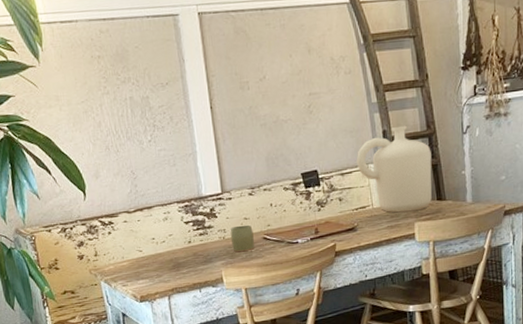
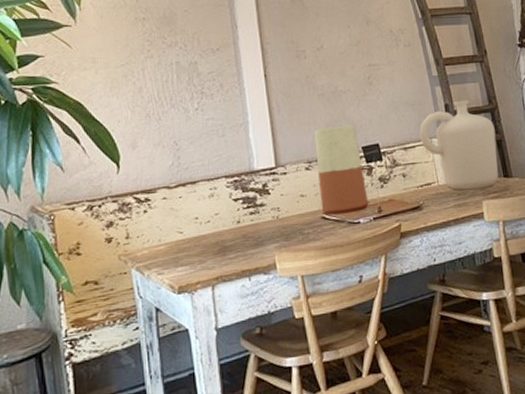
mug: present [230,225,254,253] -> none [284,202,312,234]
vase: none [256,152,307,236] -> present [314,125,369,215]

